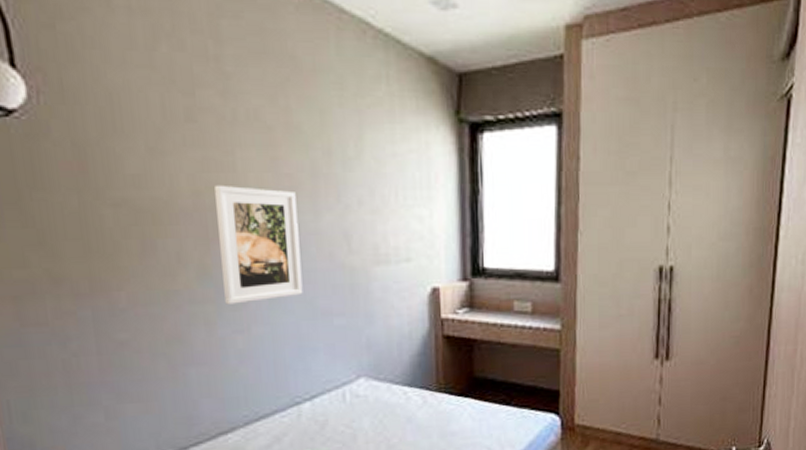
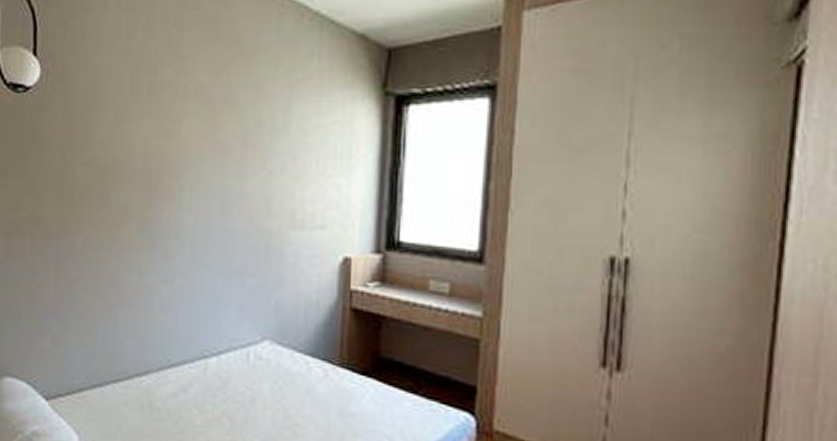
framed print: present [215,185,303,305] -> none [157,149,227,256]

